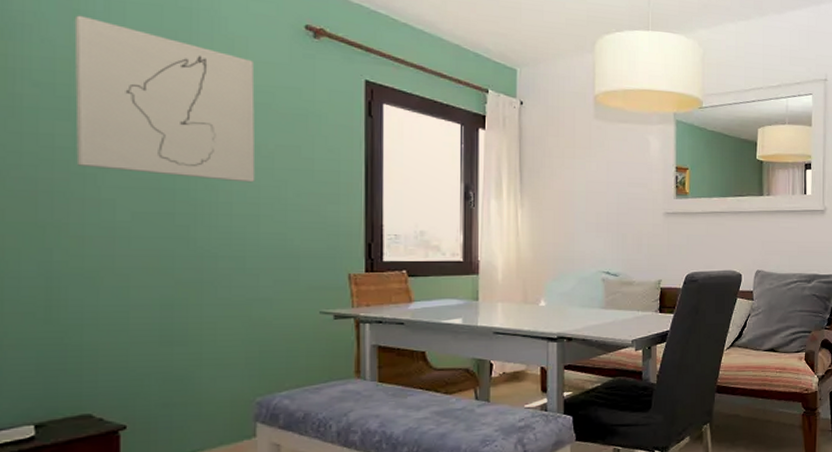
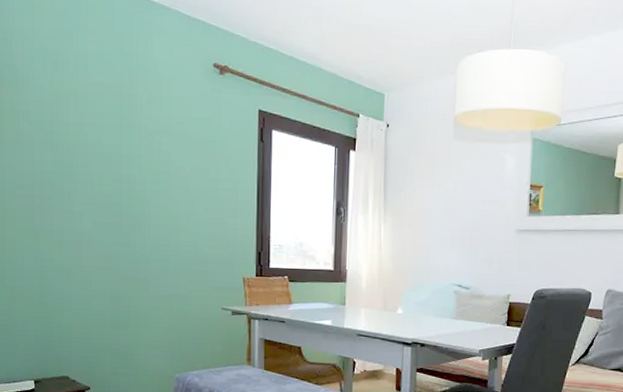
wall art: present [74,15,256,183] -> none [55,66,176,200]

